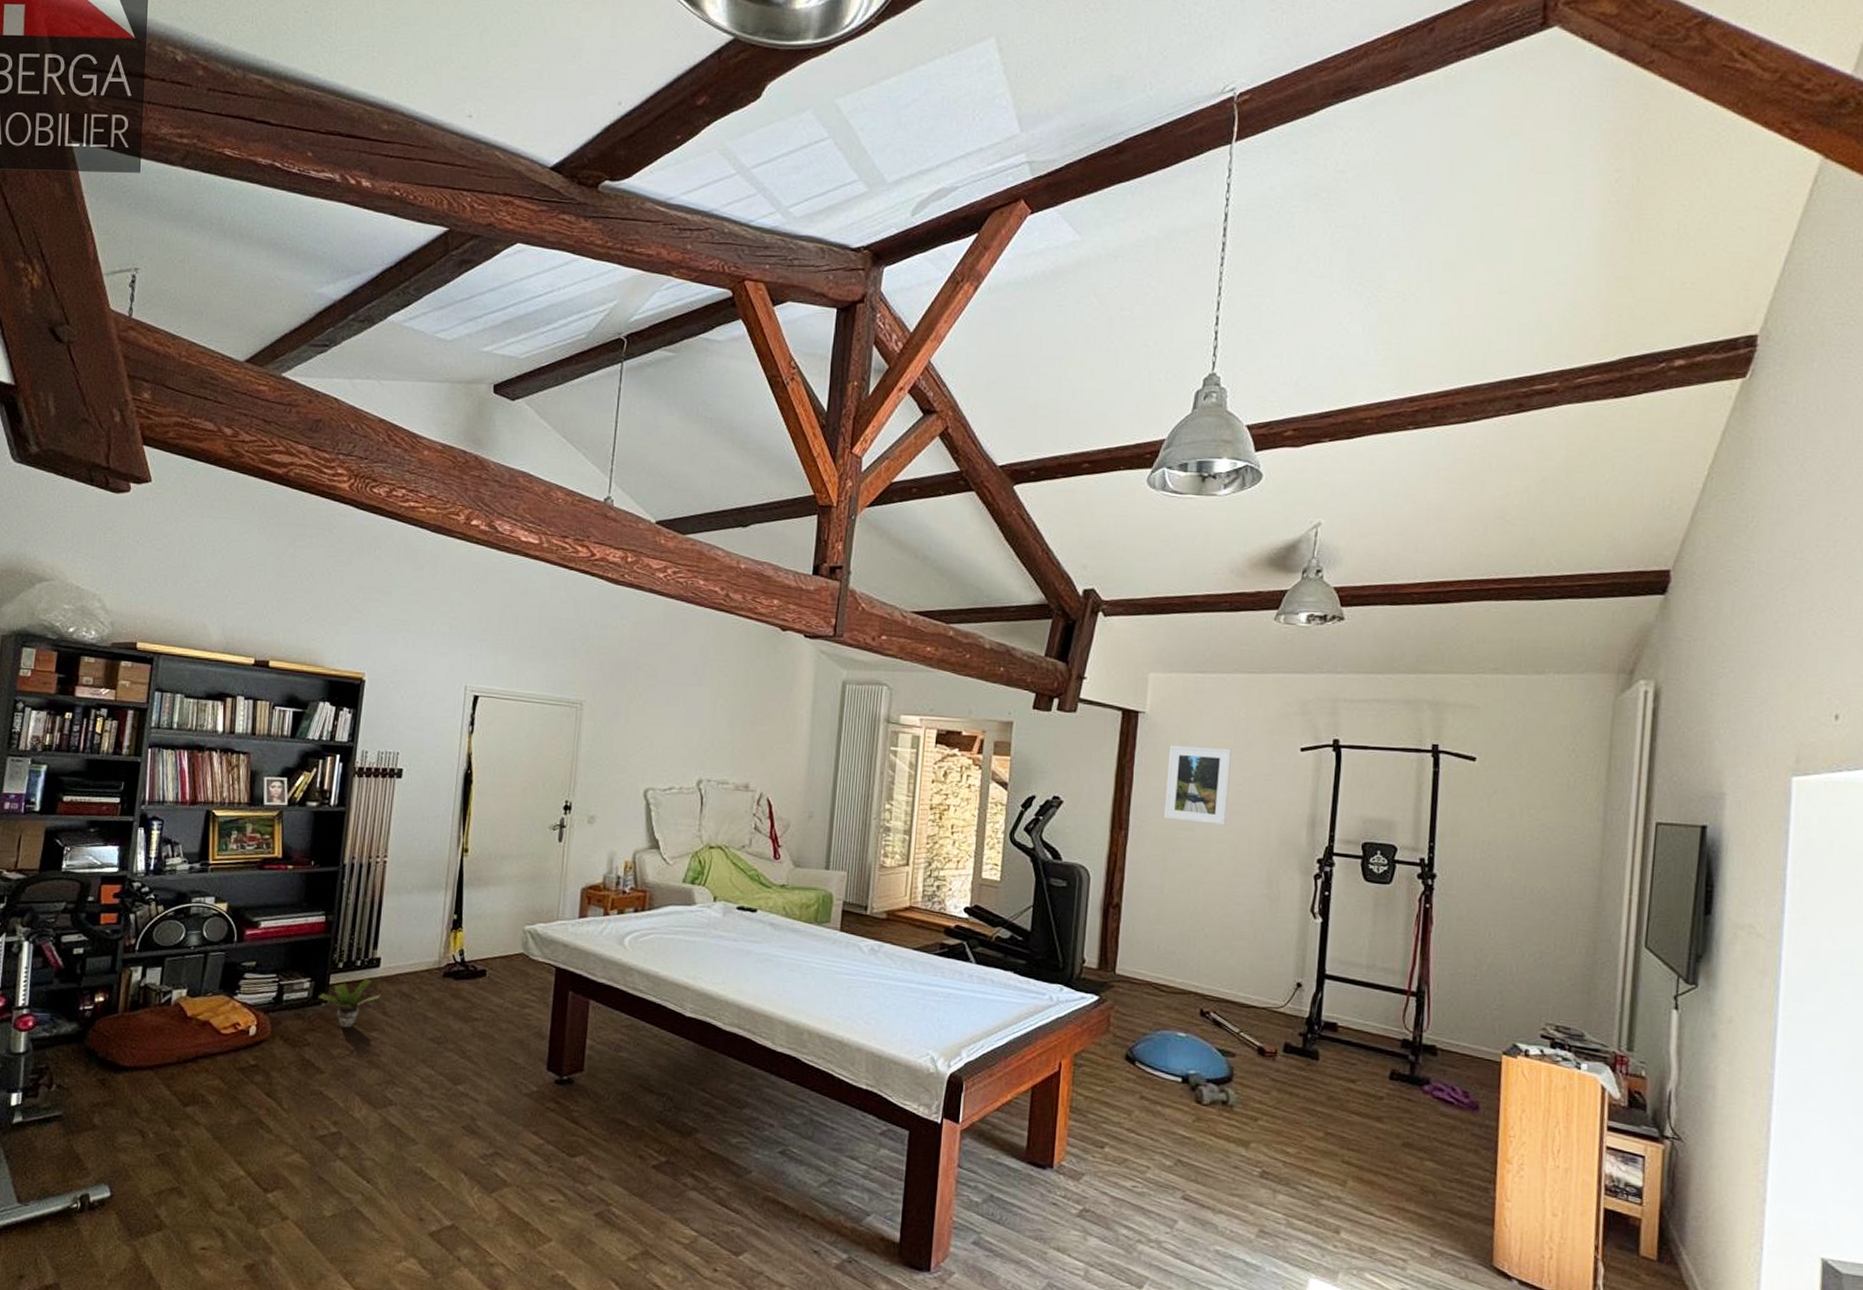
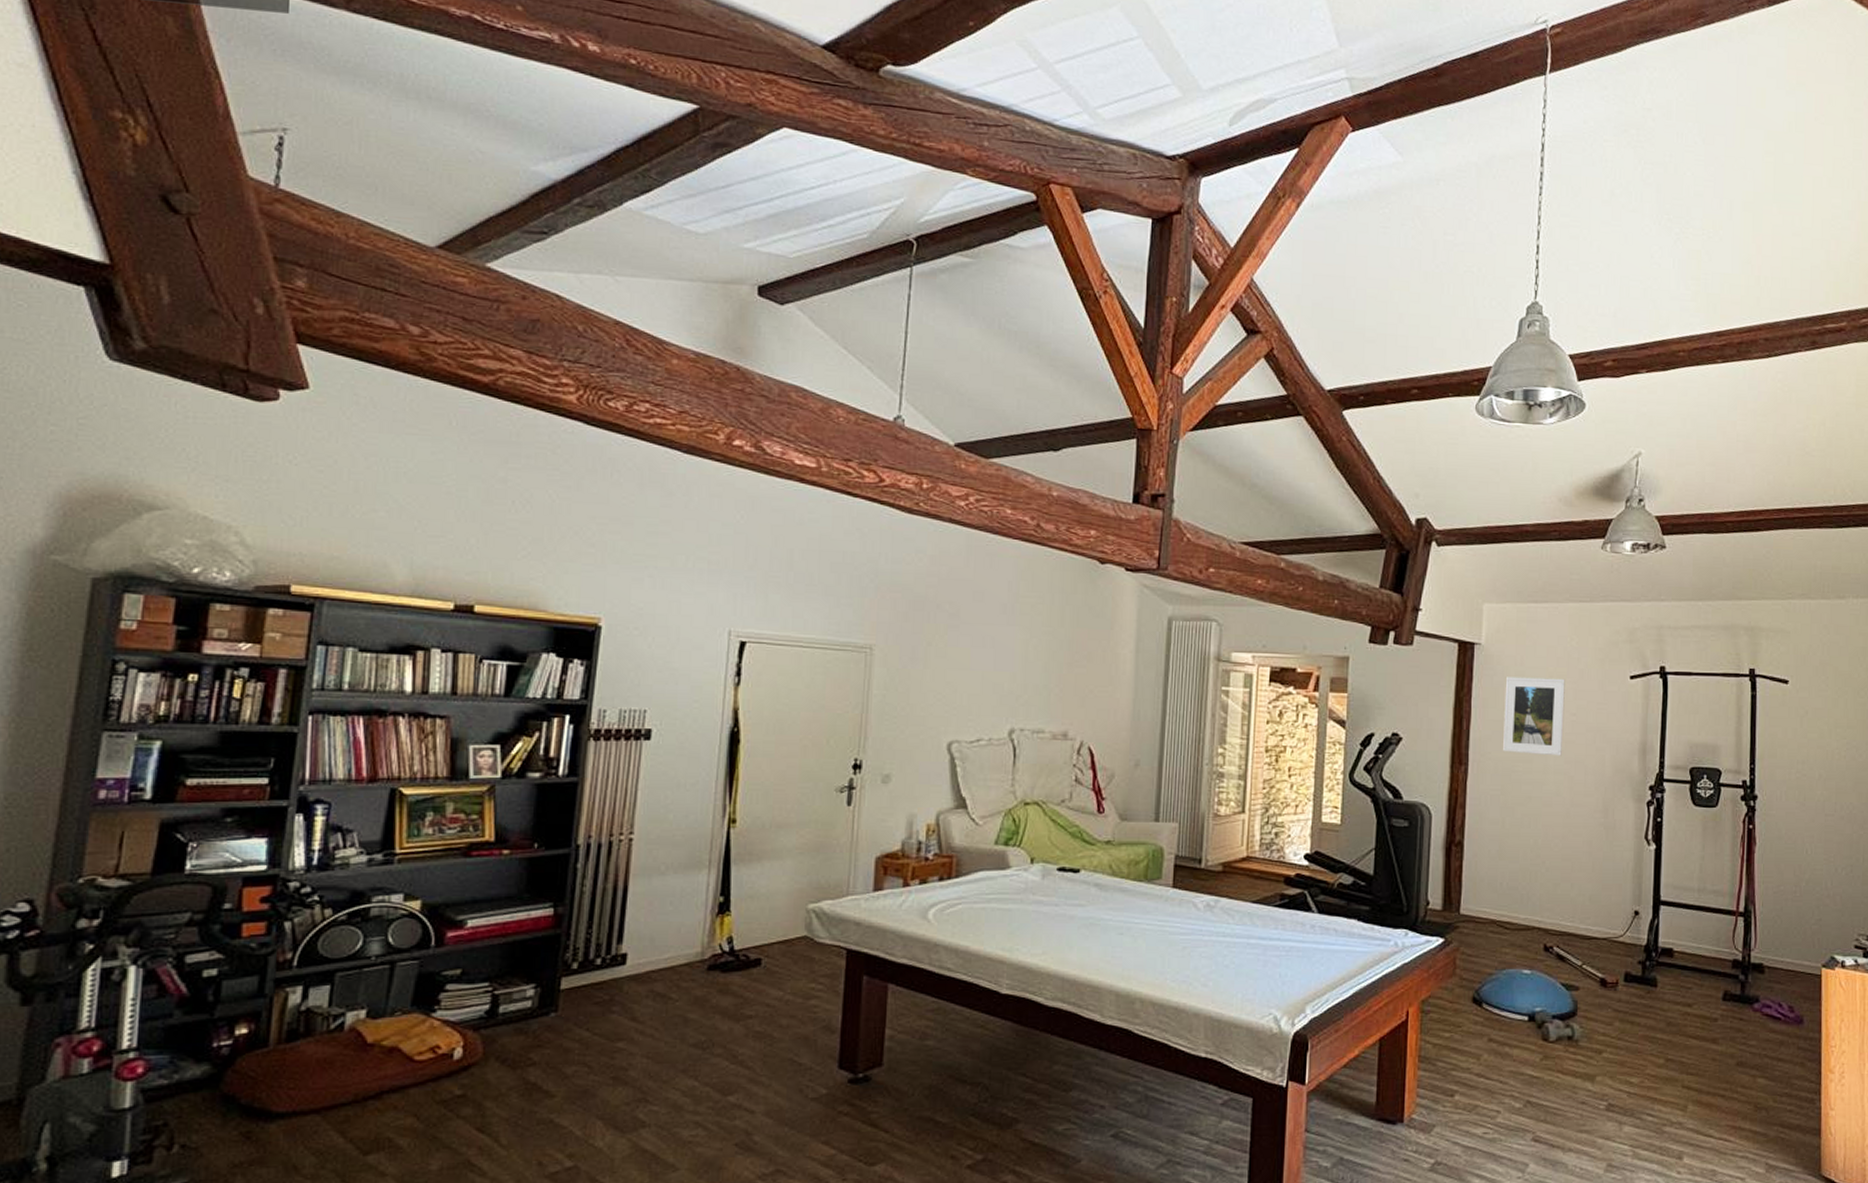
potted plant: present [318,978,381,1028] -> none [545,979,628,1041]

